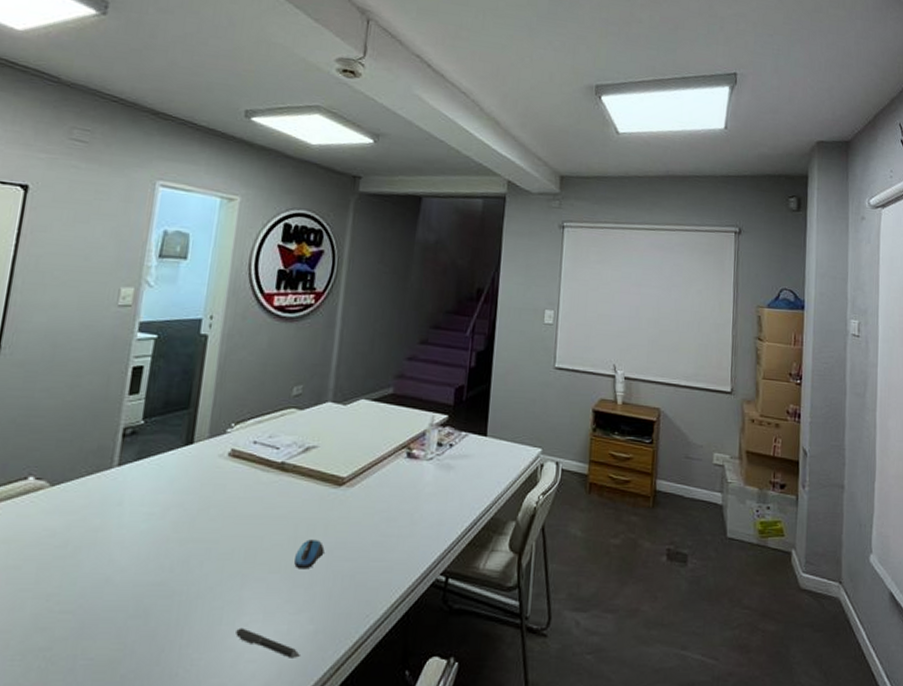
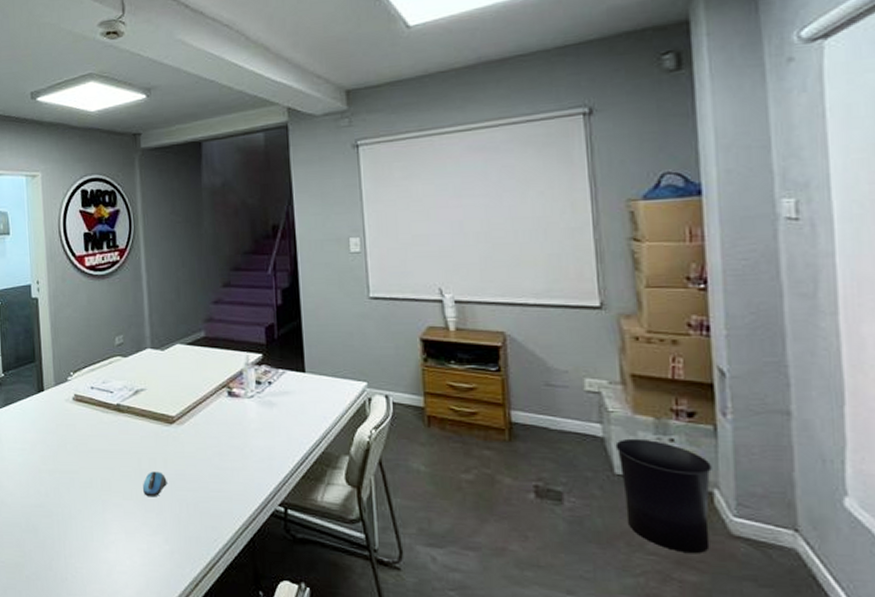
pen: present [236,628,300,658] -> none [106,544,162,573]
waste bin: none [730,506,792,605] -> present [615,438,712,553]

